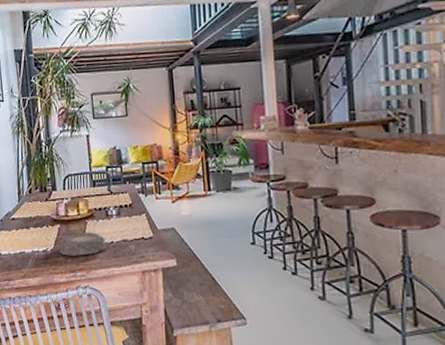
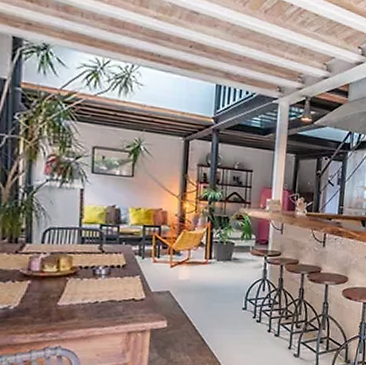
mortar: present [60,232,108,256] -> none [27,290,91,315]

